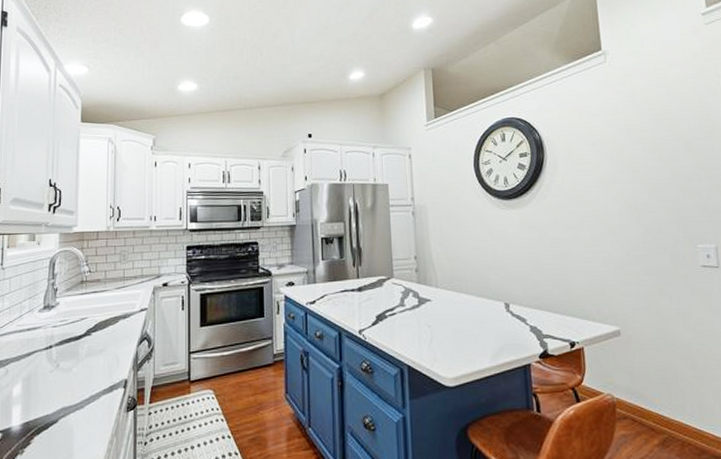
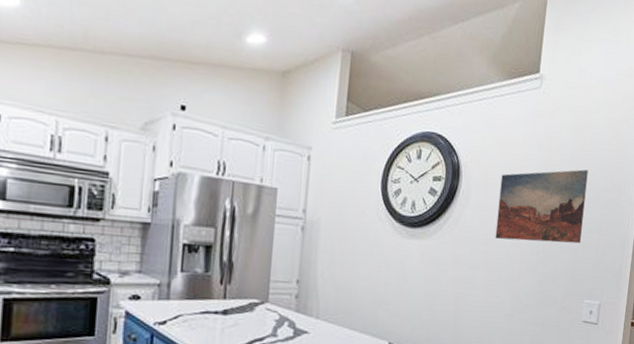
wall art: none [584,124,680,199] -> present [495,169,588,244]

